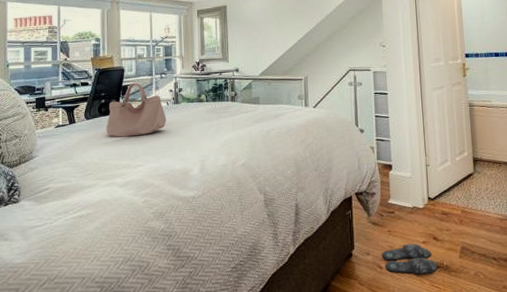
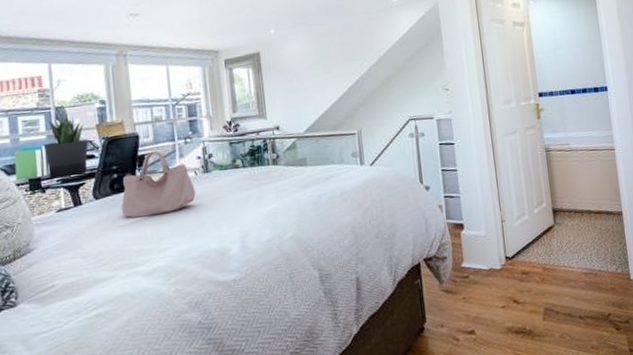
books: none [26,71,53,100] -> present [14,144,50,181]
planter: none [49,49,84,100] -> present [43,116,89,179]
slippers: present [382,244,438,275] -> none [457,309,520,344]

